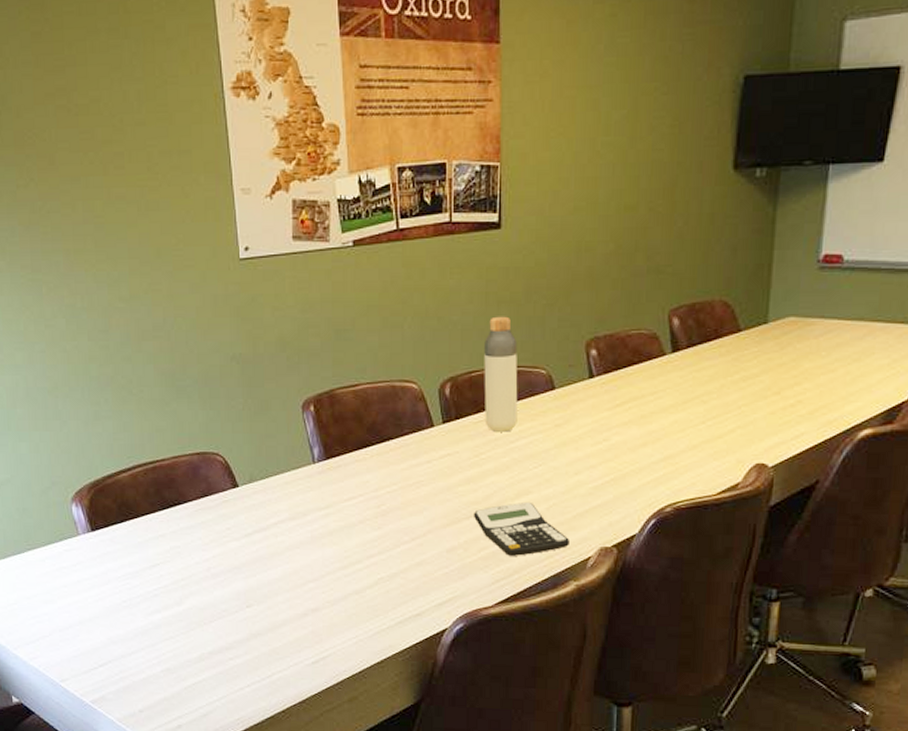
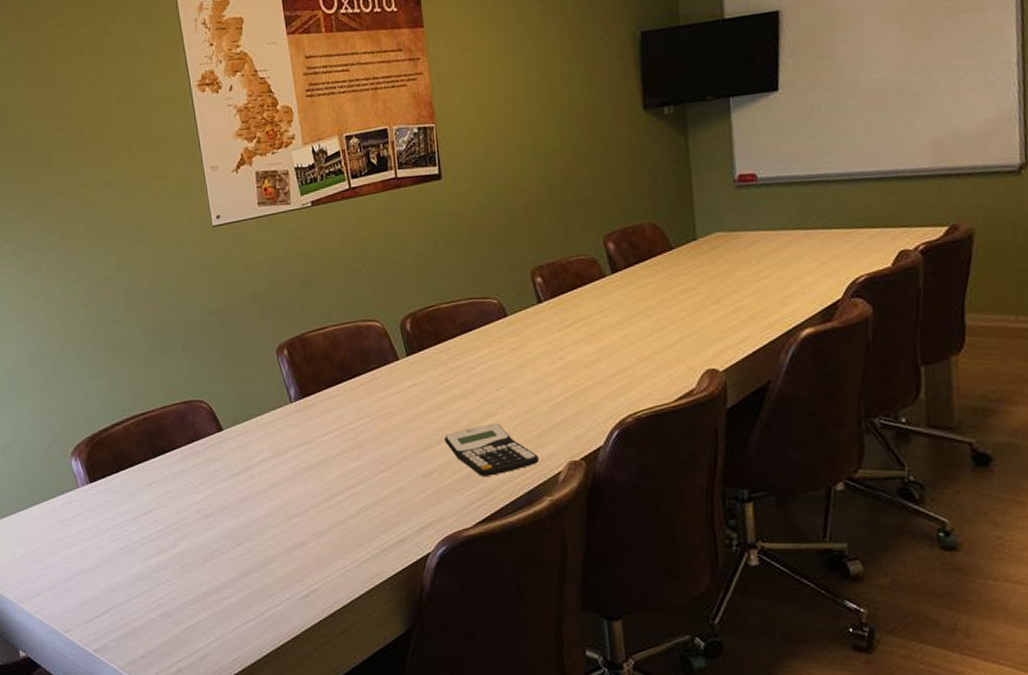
bottle: present [484,316,518,432] -> none [437,254,476,360]

